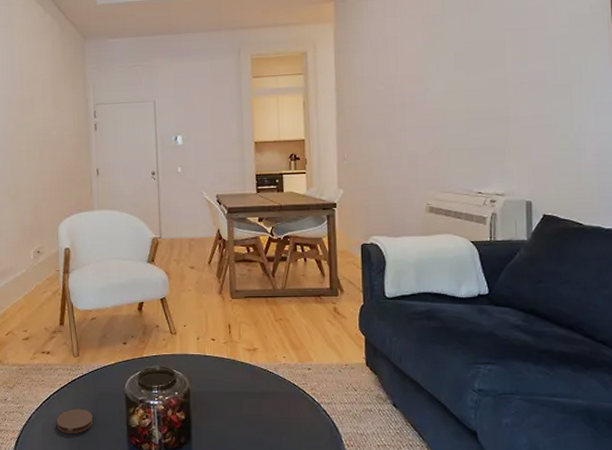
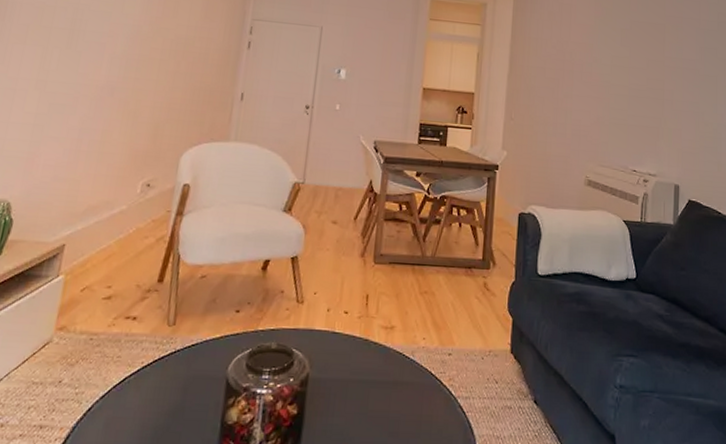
coaster: present [56,409,93,434] -> none [125,397,178,434]

